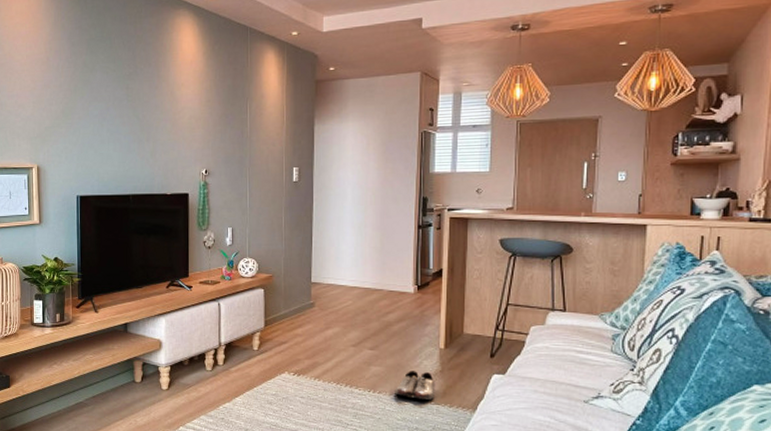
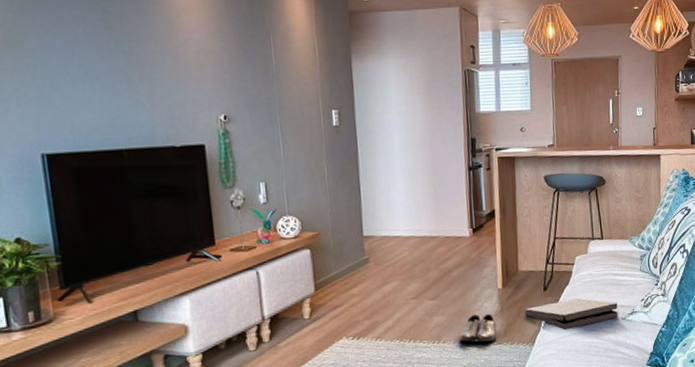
pizza box: none [467,370,579,403] -> present [525,298,618,331]

